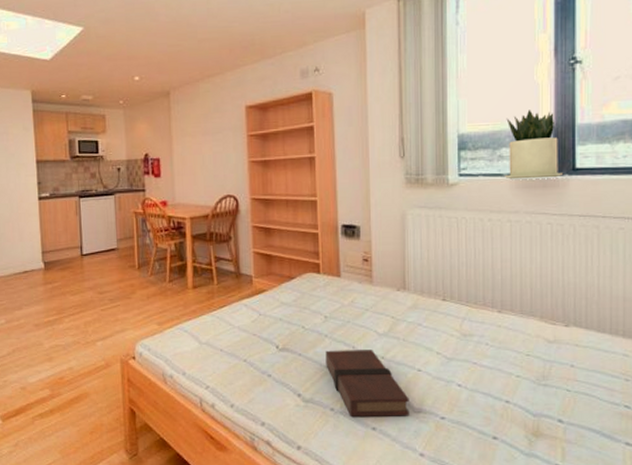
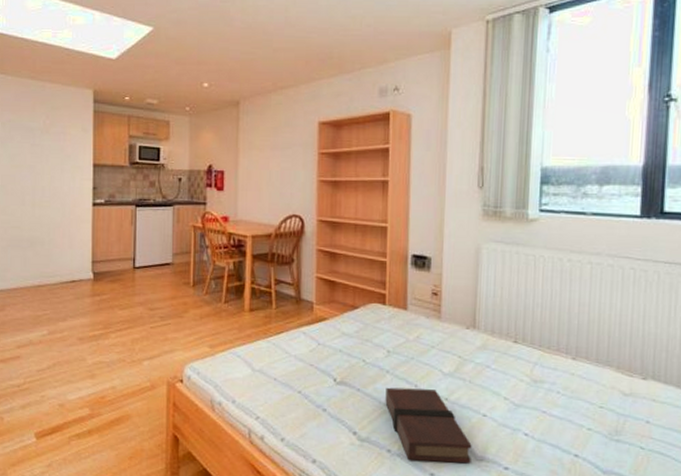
planter: present [505,110,564,180] -> none [588,147,651,221]

